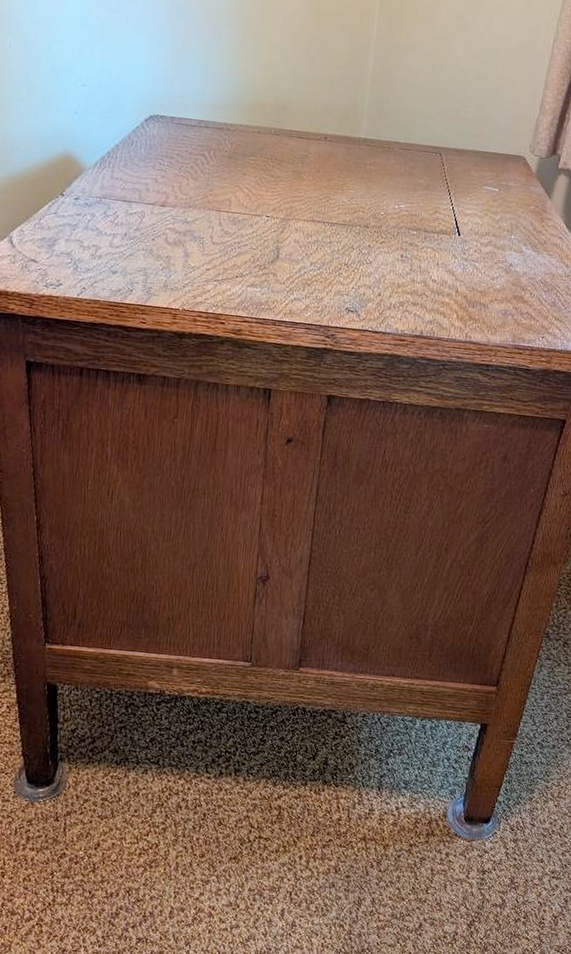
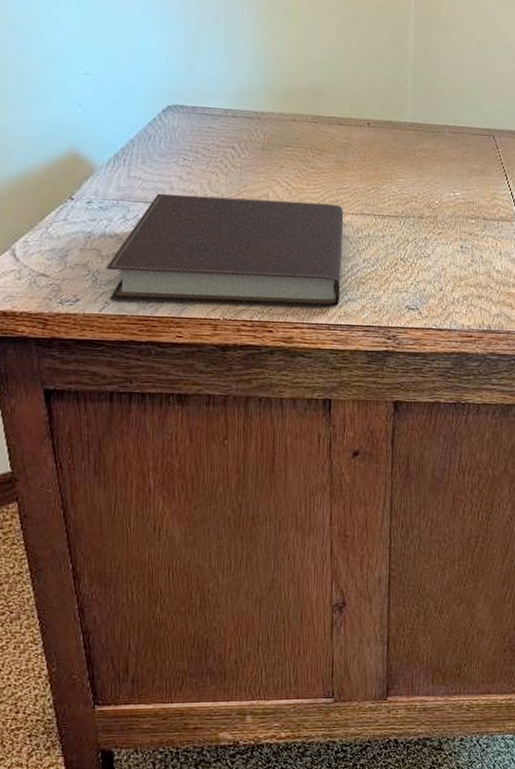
notebook: none [85,193,297,305] -> present [105,193,344,308]

